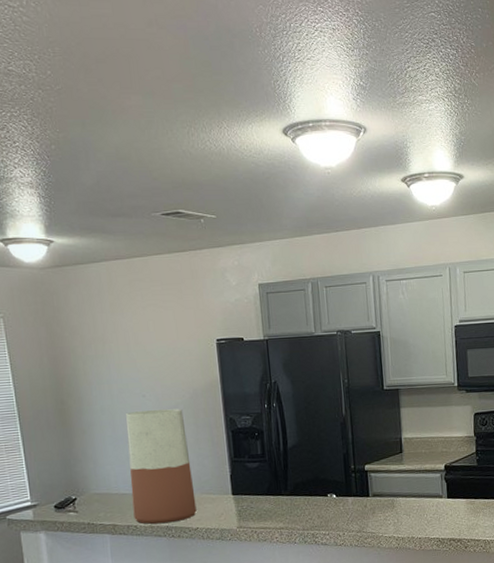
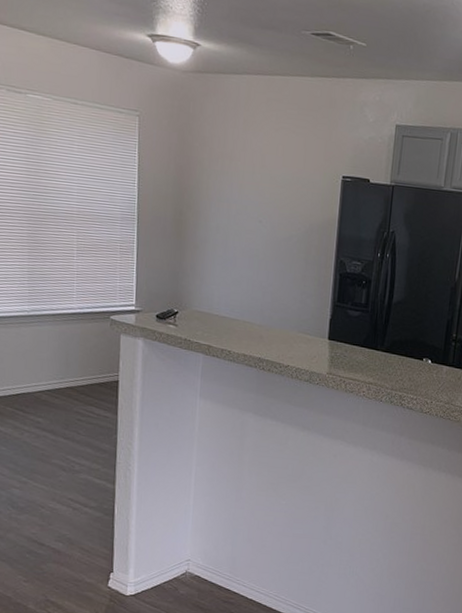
vase: present [126,408,197,524] -> none [229,235,296,355]

